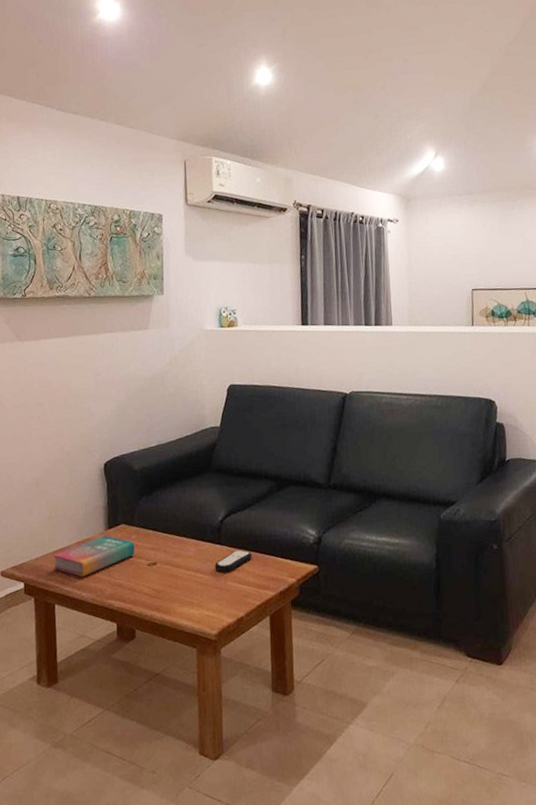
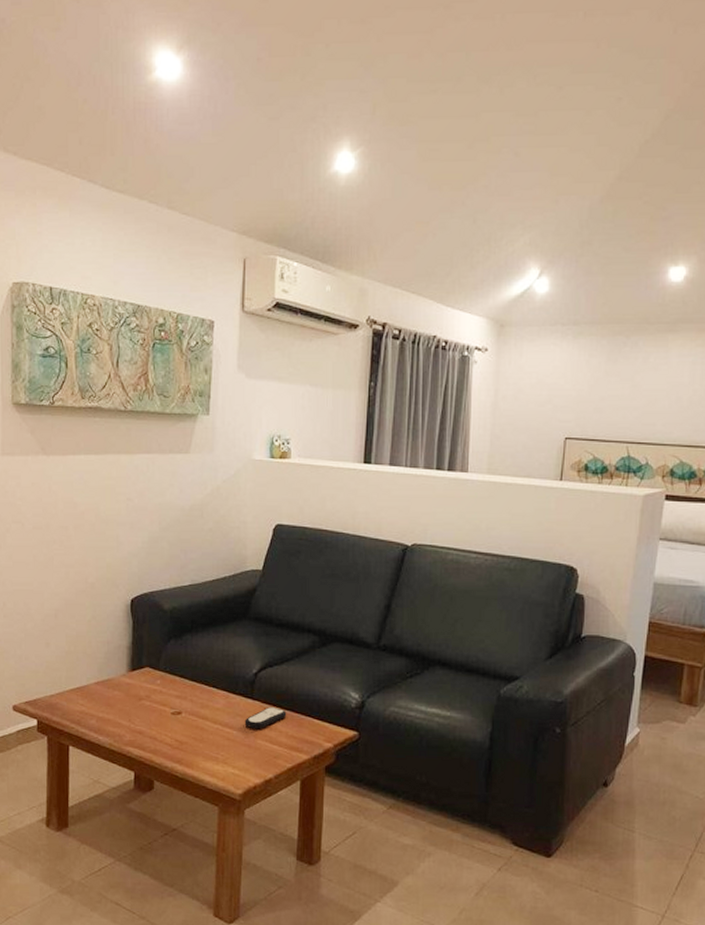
book: present [53,535,135,577] -> none [70,677,159,719]

